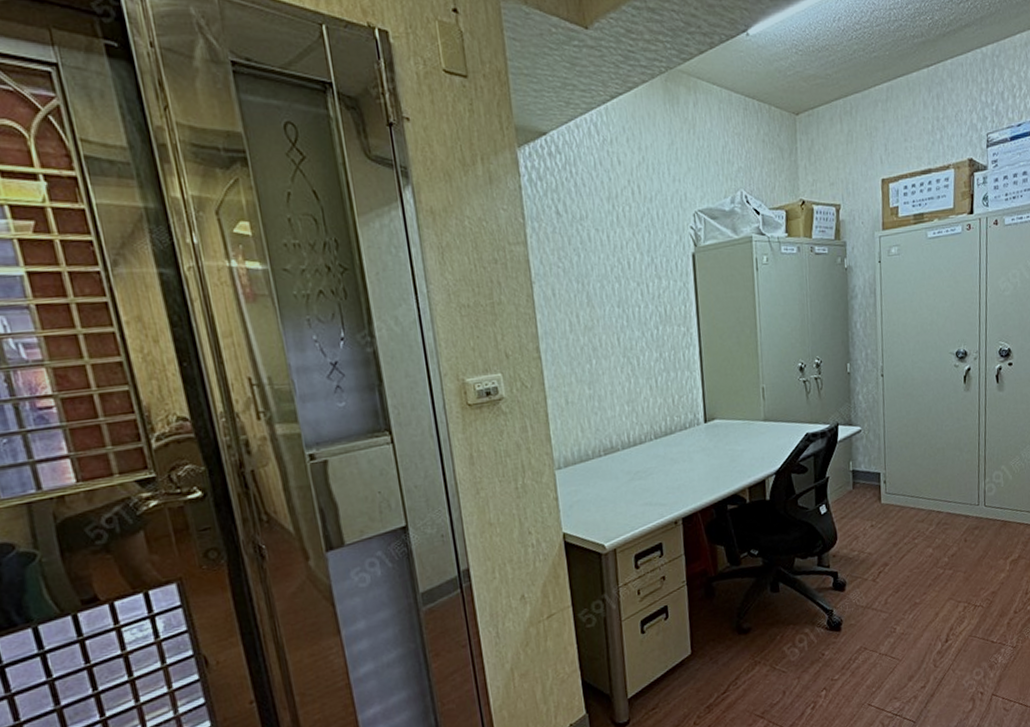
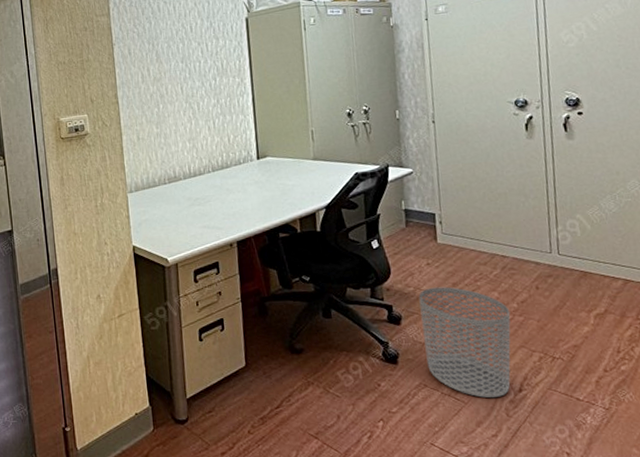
waste bin: none [862,547,942,653] -> present [418,287,511,398]

